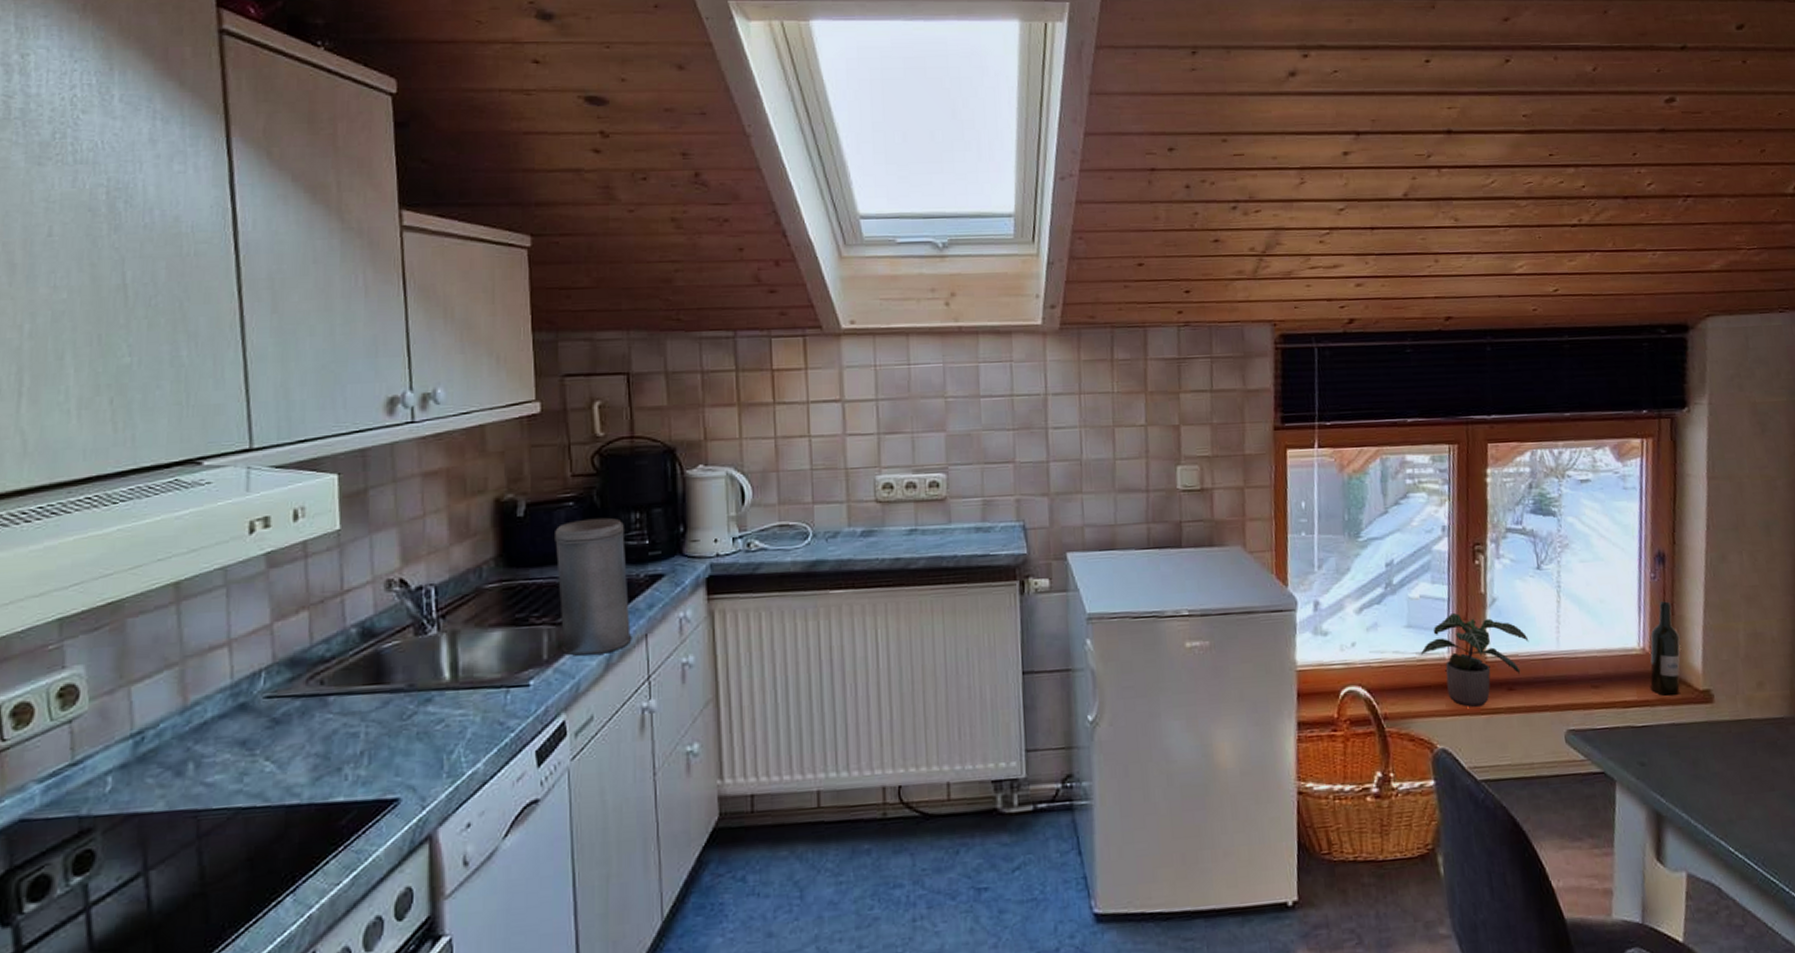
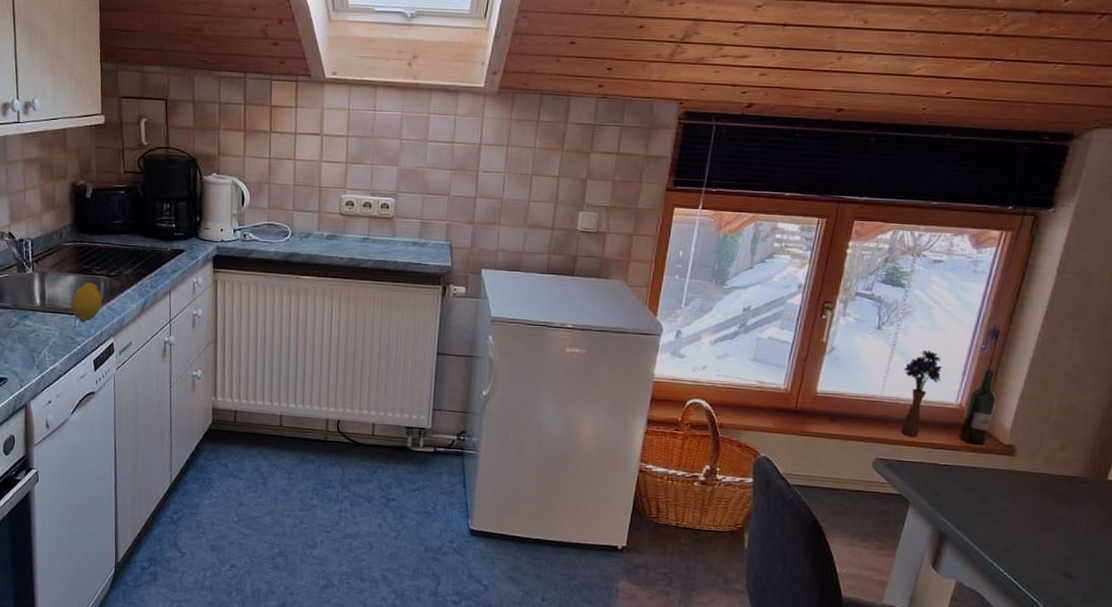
fruit: none [497,636,545,698] -> present [70,282,102,323]
canister: present [553,517,632,657] -> none [110,204,160,302]
potted plant: present [1421,612,1529,708] -> none [761,354,857,430]
flower arrangement: none [1575,587,1617,698] -> present [901,350,943,438]

